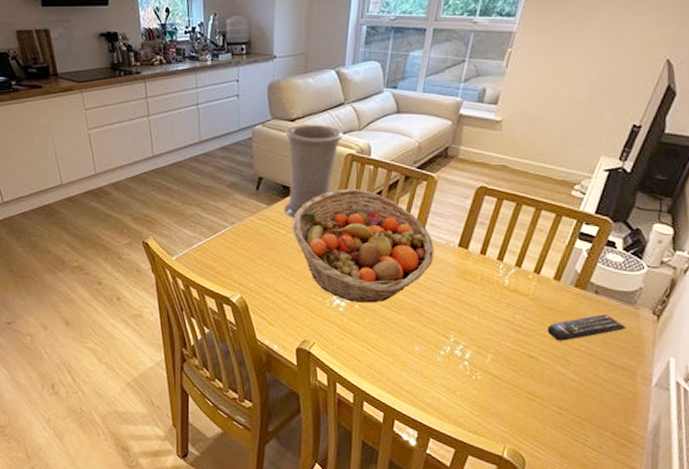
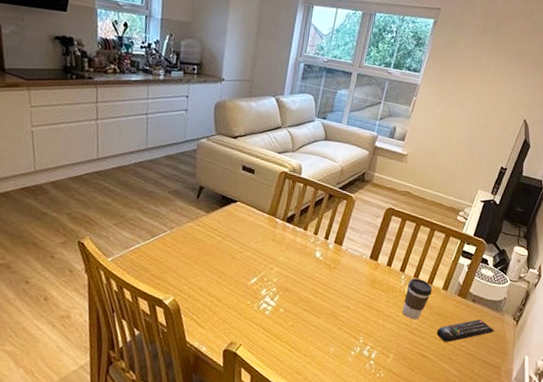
vase: present [284,125,343,218] -> none [221,142,279,226]
fruit basket: present [292,189,435,303] -> none [228,202,350,308]
coffee cup: none [502,266,539,315] -> present [402,277,432,320]

